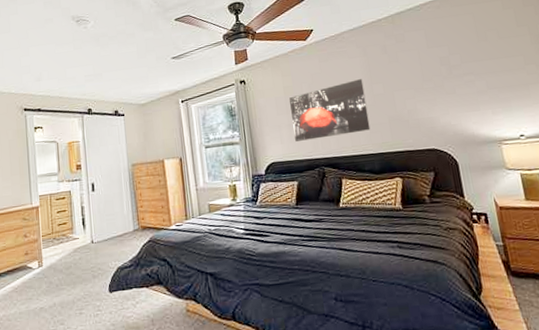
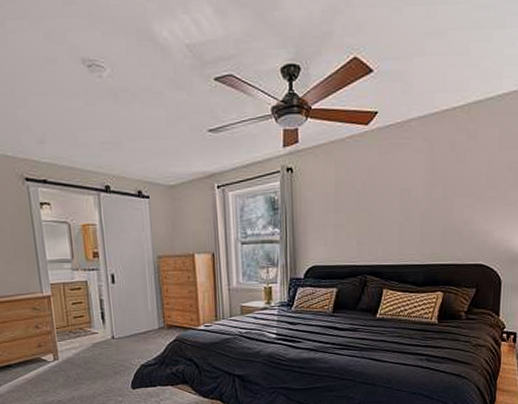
wall art: present [289,79,371,141] -> none [340,179,423,245]

